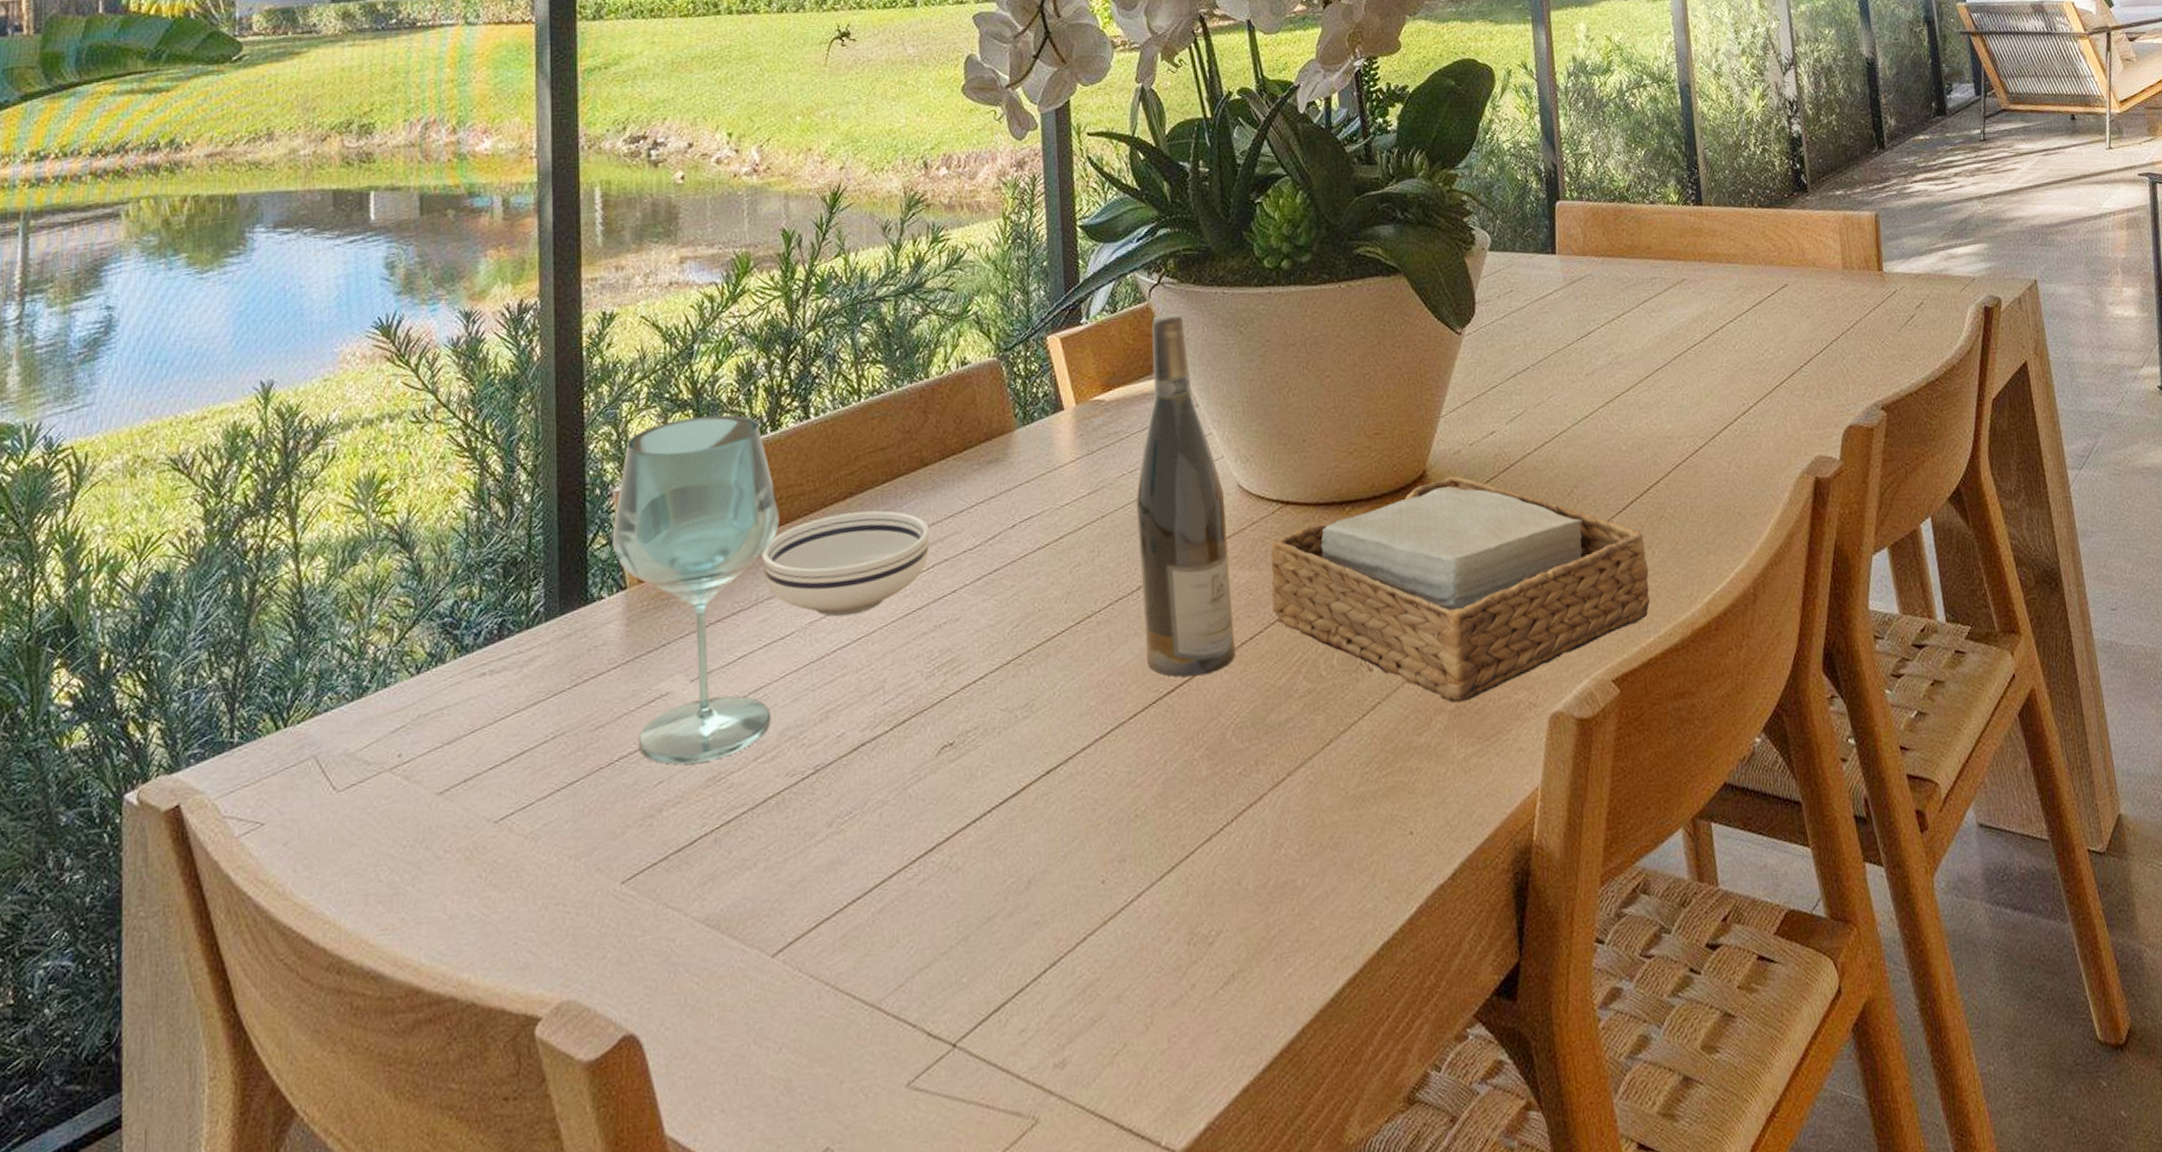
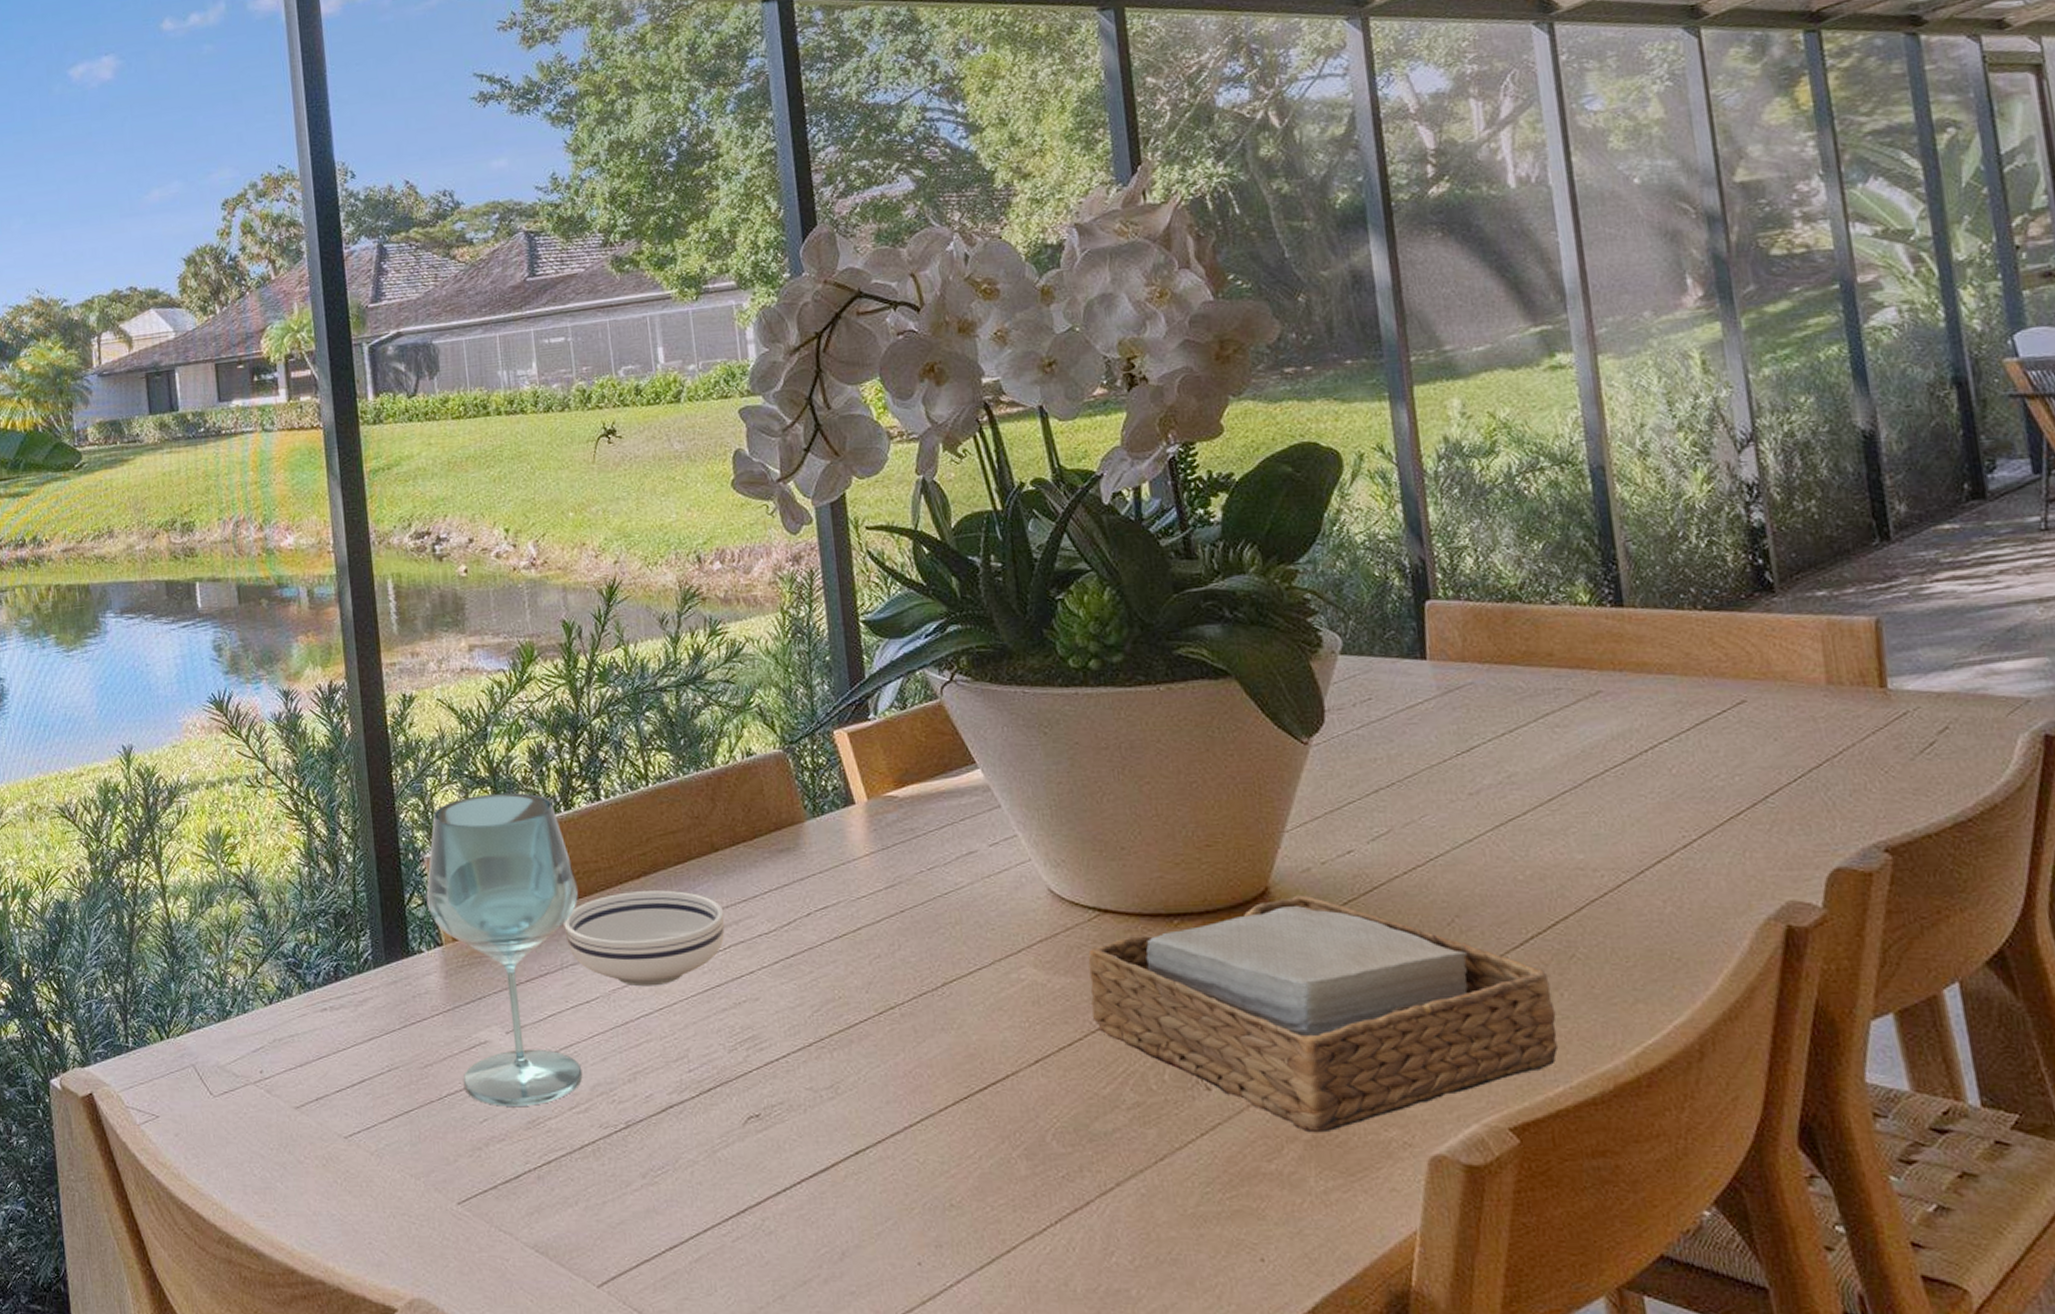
wine bottle: present [1135,312,1236,677] -> none [936,711,1054,1077]

